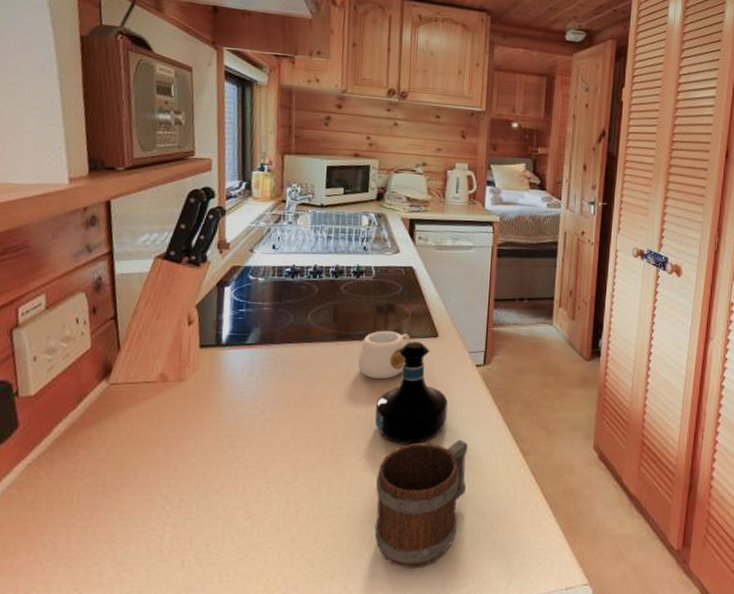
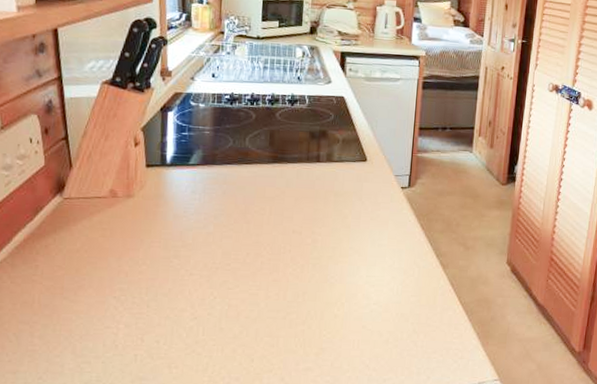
mug: present [358,330,410,380] -> none [293,154,341,199]
mug: present [374,439,468,569] -> none [308,253,393,364]
tequila bottle: present [375,341,448,445] -> none [308,165,375,257]

